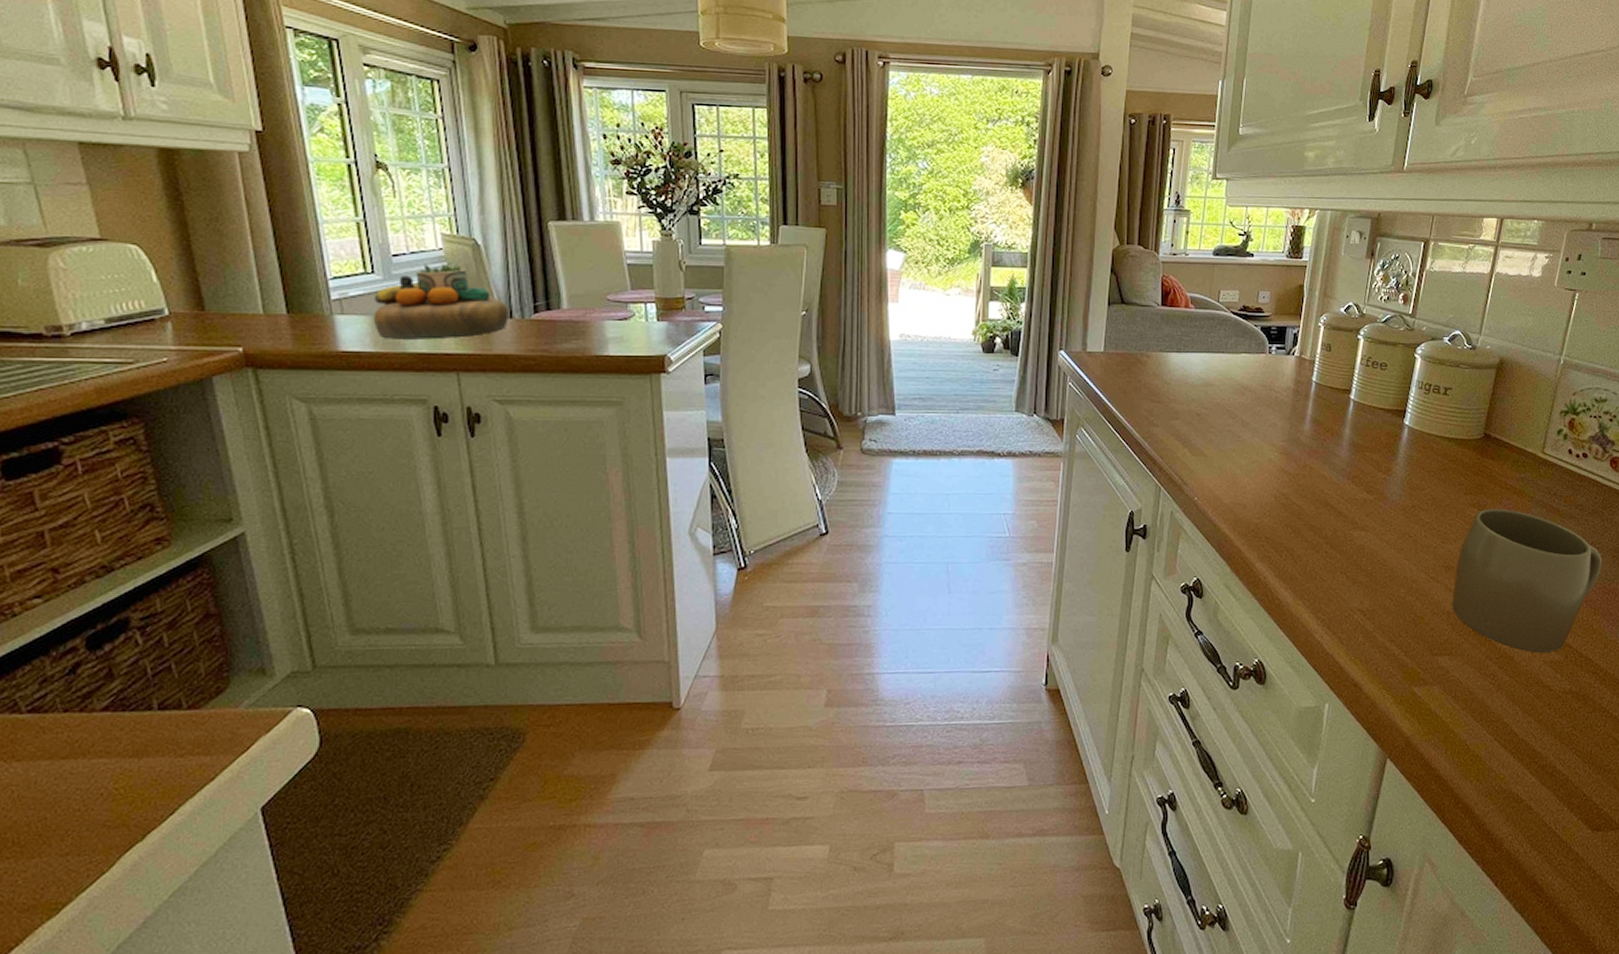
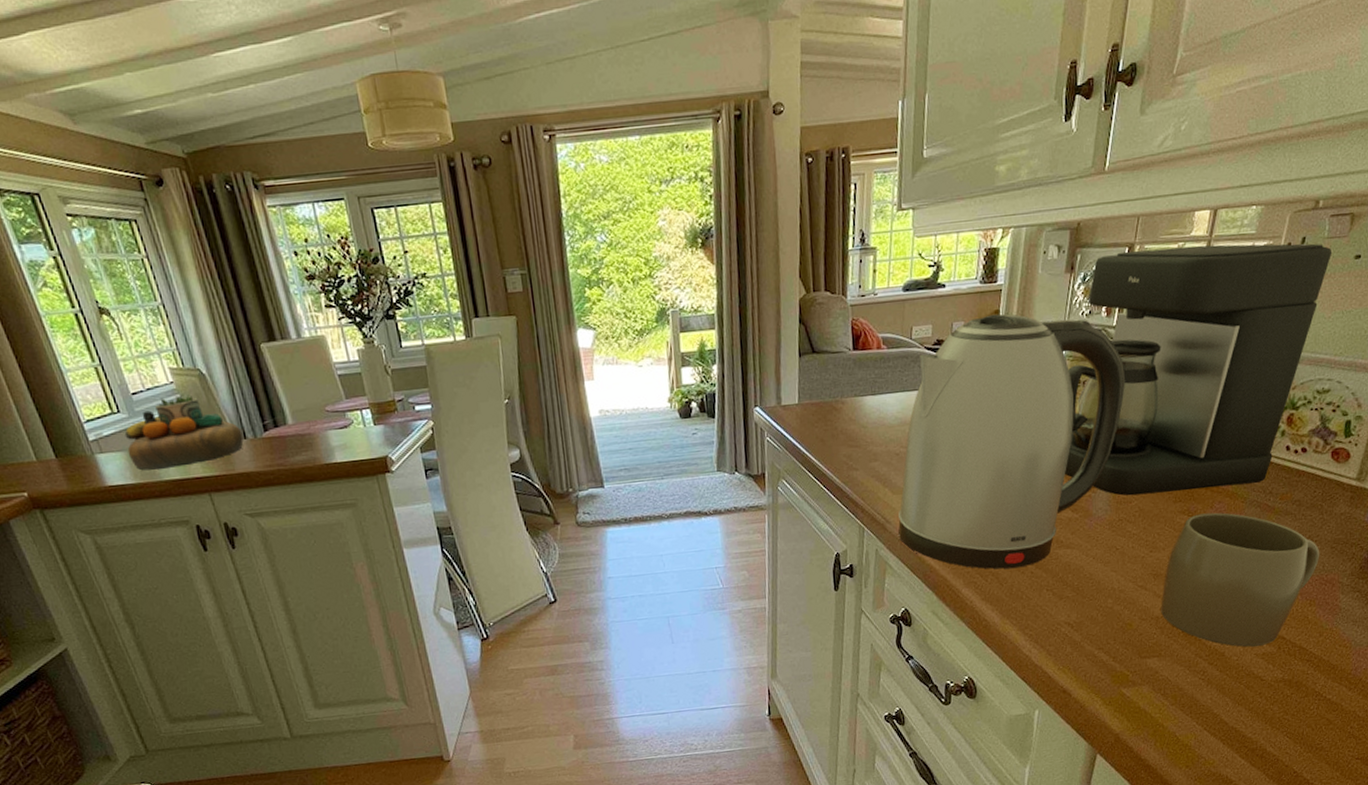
kettle: none [1195,288,1421,545] -> present [897,314,1126,569]
coffee maker: none [1361,245,1604,484] -> present [1065,244,1331,496]

